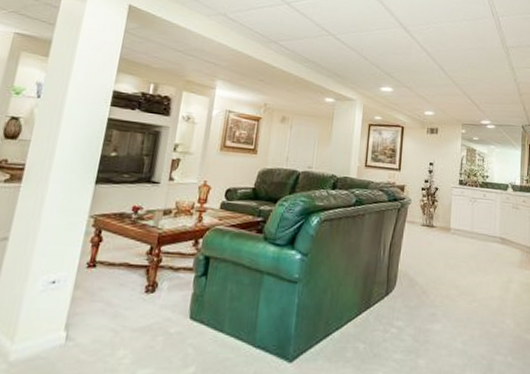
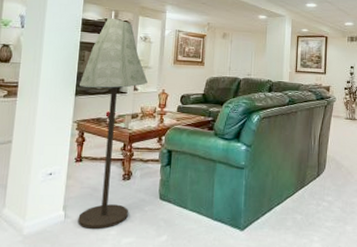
floor lamp: none [82,91,187,357] -> present [78,17,148,230]

